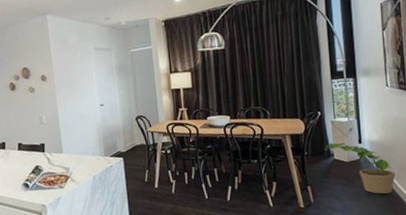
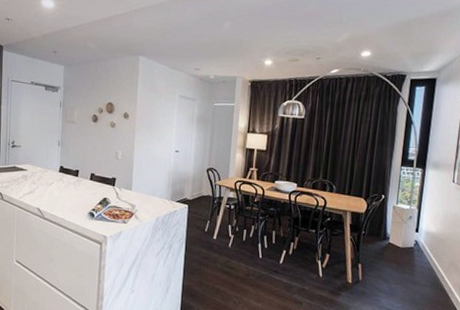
potted plant: present [324,143,396,194] -> none [381,227,446,284]

